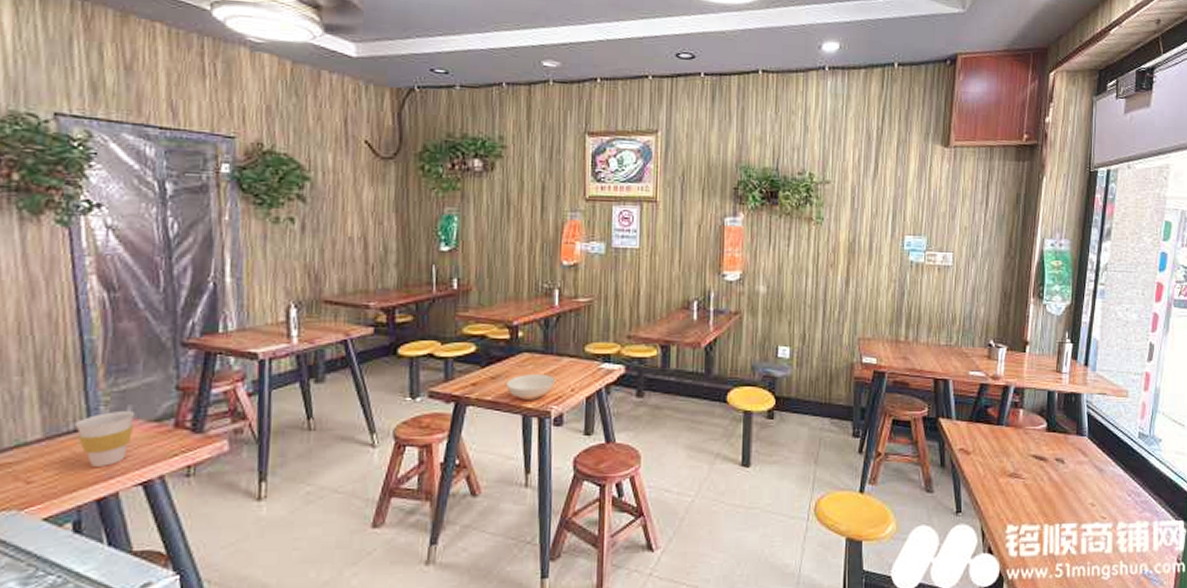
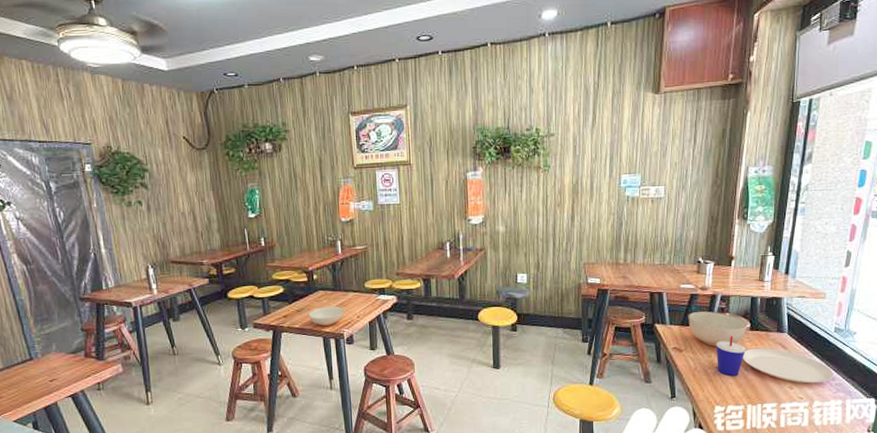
cup: present [74,411,136,468] -> none [21,347,59,387]
bowl: none [977,404,1045,450] -> present [688,311,748,347]
beverage cup: none [1008,437,1042,488] -> present [716,336,746,376]
plate: none [1038,453,1139,500] -> present [742,348,834,384]

